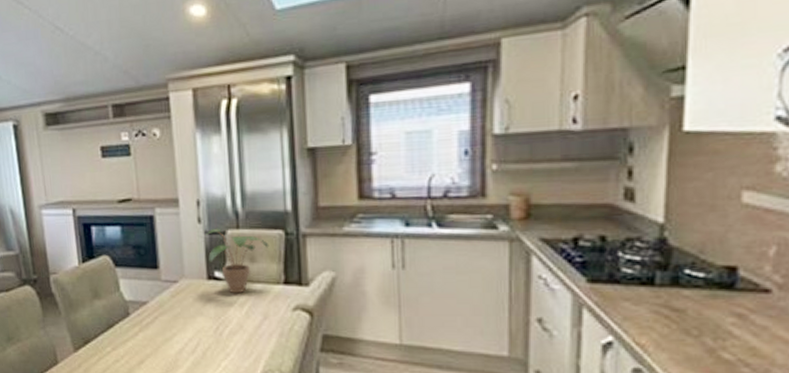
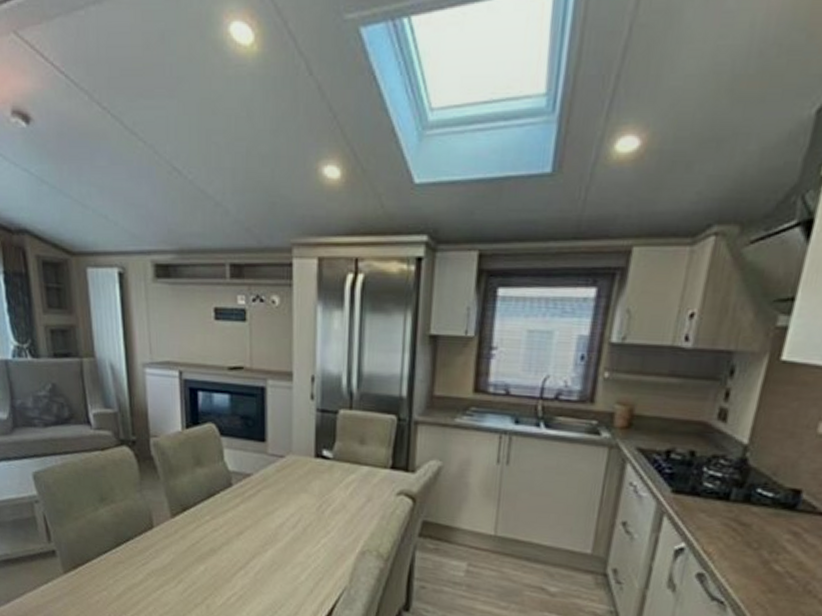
potted plant: present [206,228,269,294] -> none [318,406,381,474]

